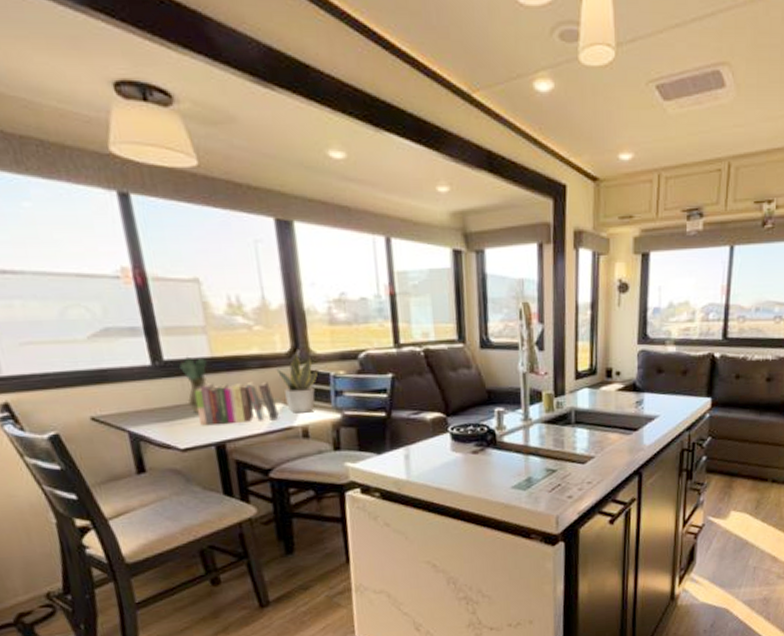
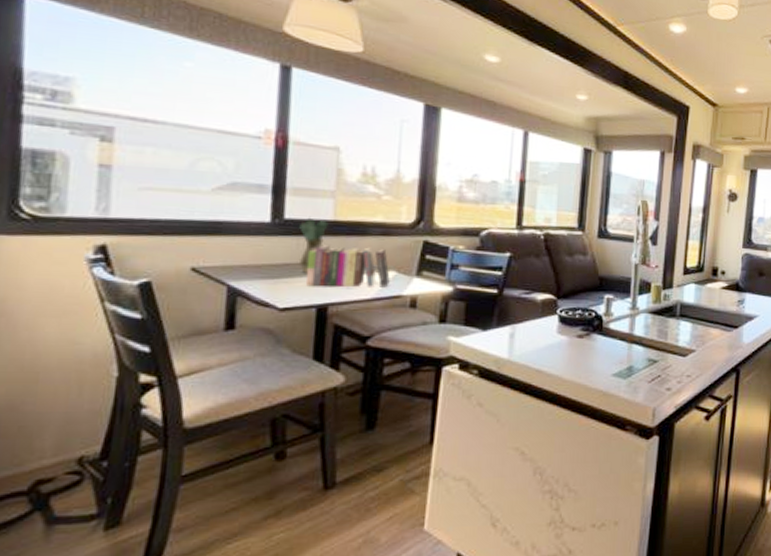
potted plant: present [276,353,317,414] -> none [396,224,437,283]

